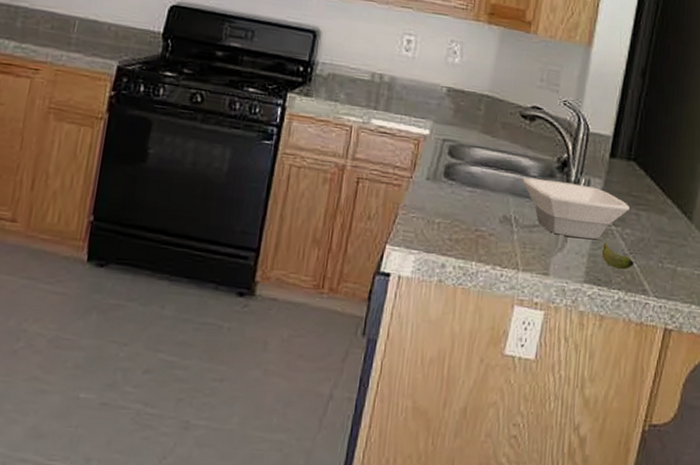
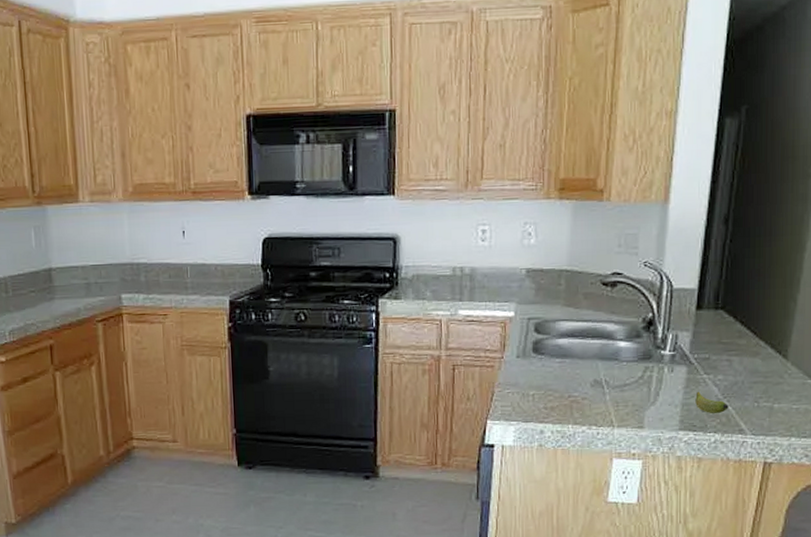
bowl: present [523,178,630,240] -> none [610,340,720,391]

